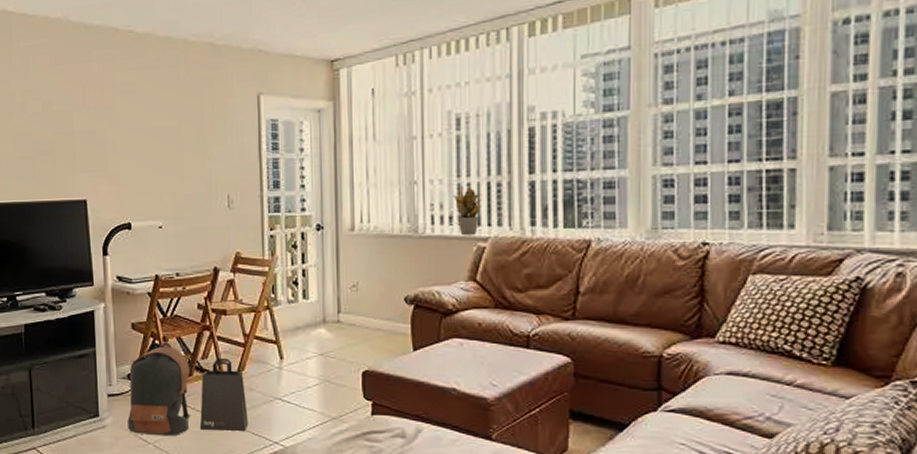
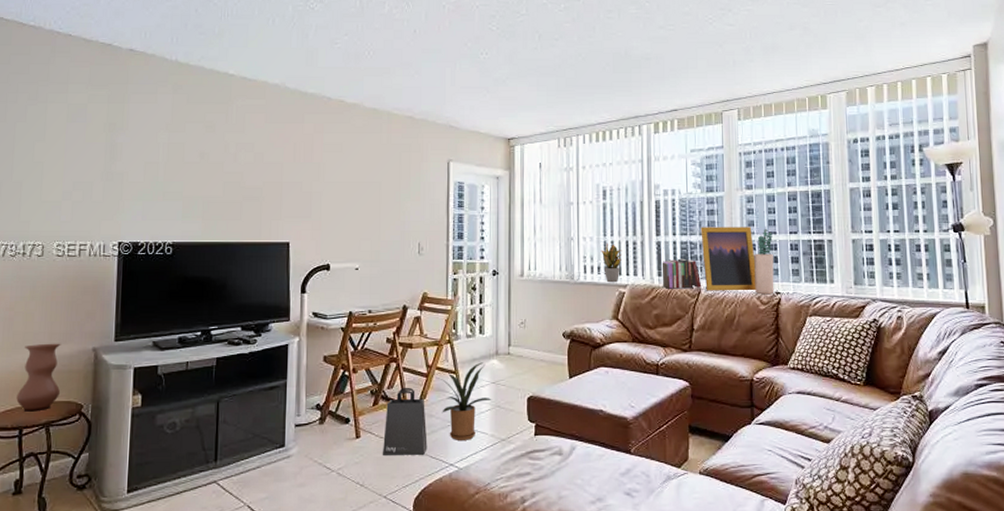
backpack: present [127,342,191,437] -> none [313,373,376,464]
house plant: none [254,331,320,417] -> present [436,362,492,440]
books: none [536,202,593,242] -> present [662,258,702,289]
picture frame: none [593,156,673,244] -> present [700,227,756,291]
vase: none [671,155,701,247] -> present [754,227,774,295]

